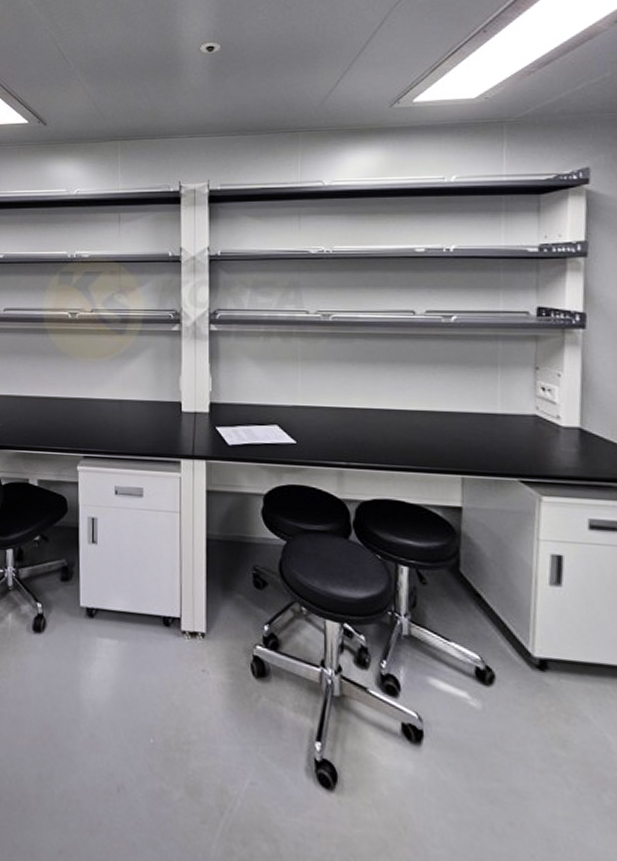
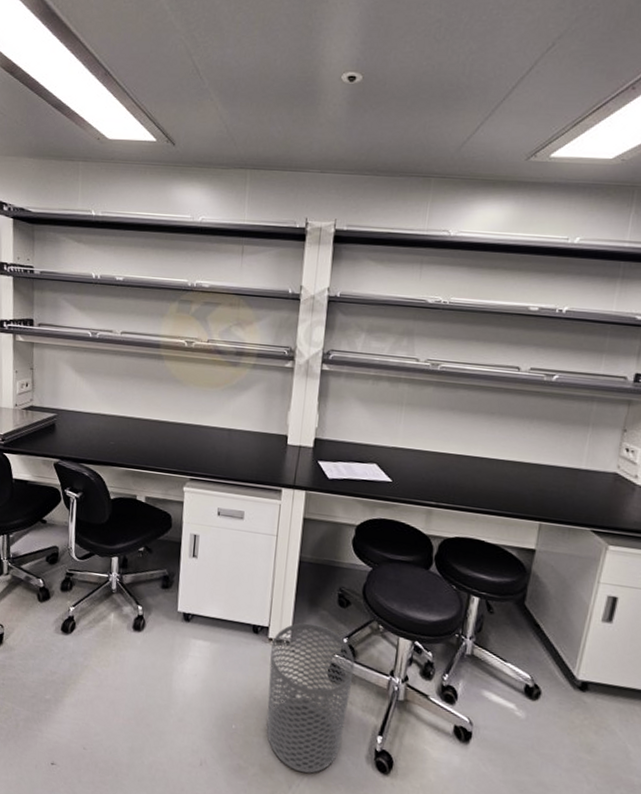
waste bin: none [186,610,280,794] -> present [266,623,355,773]

